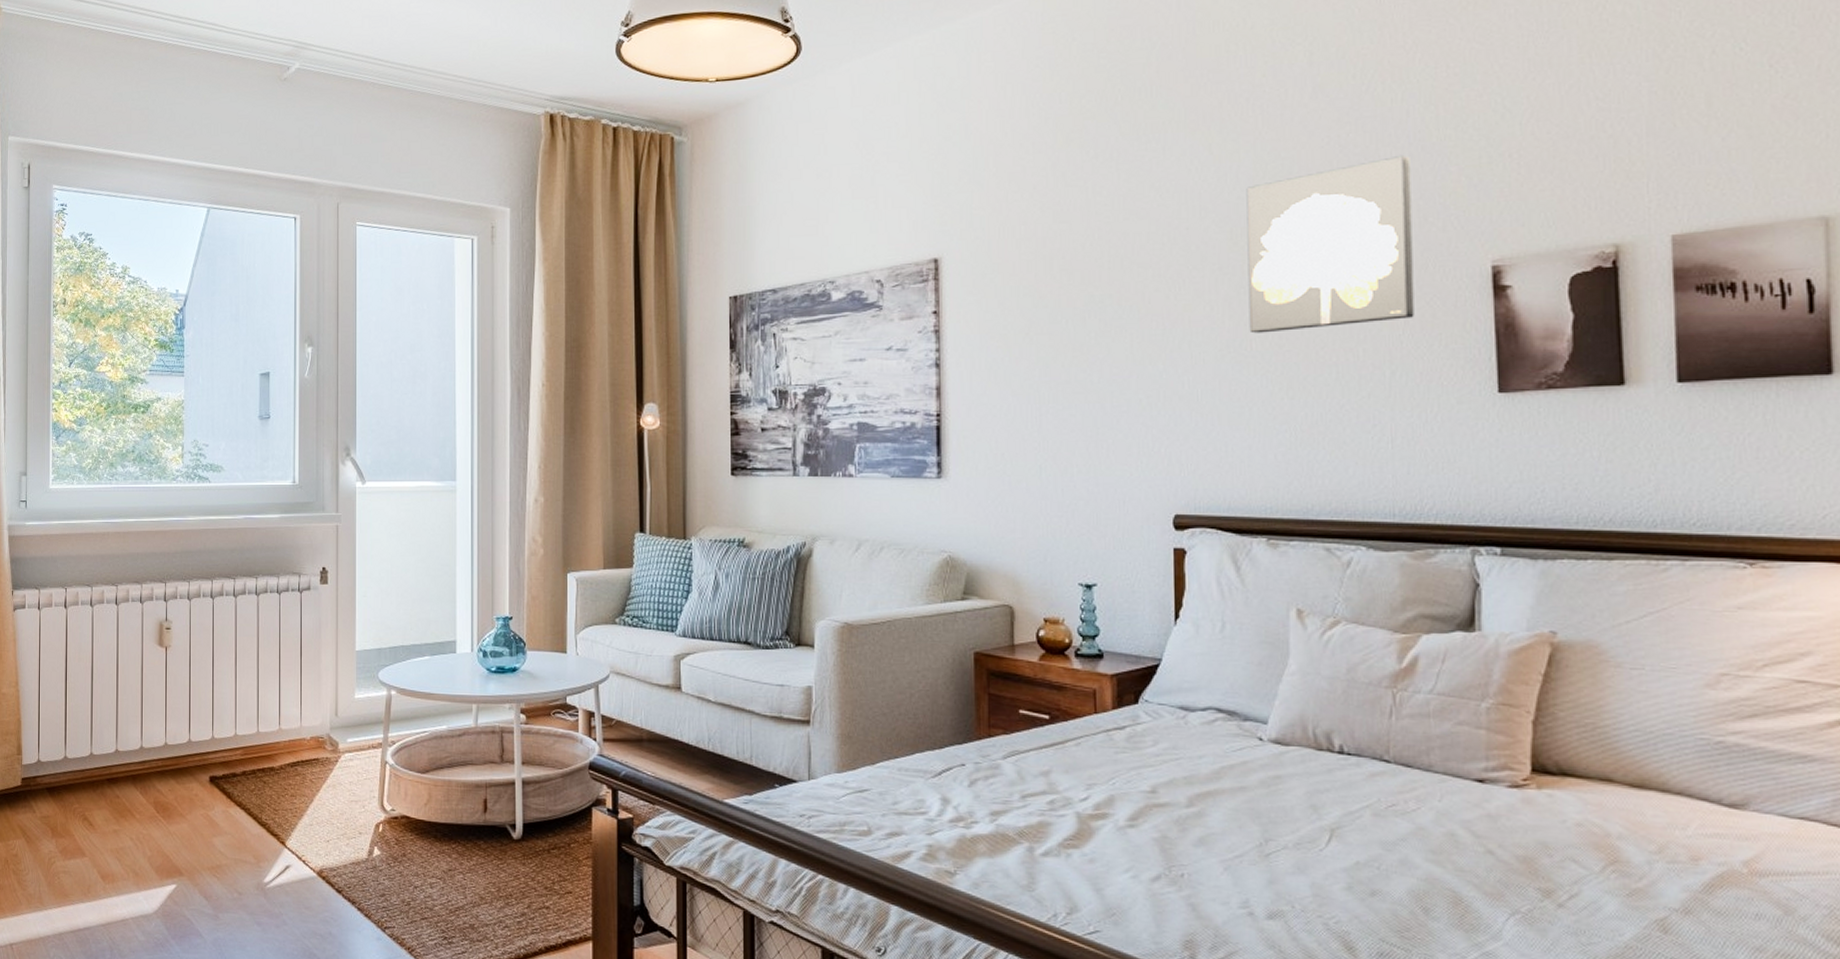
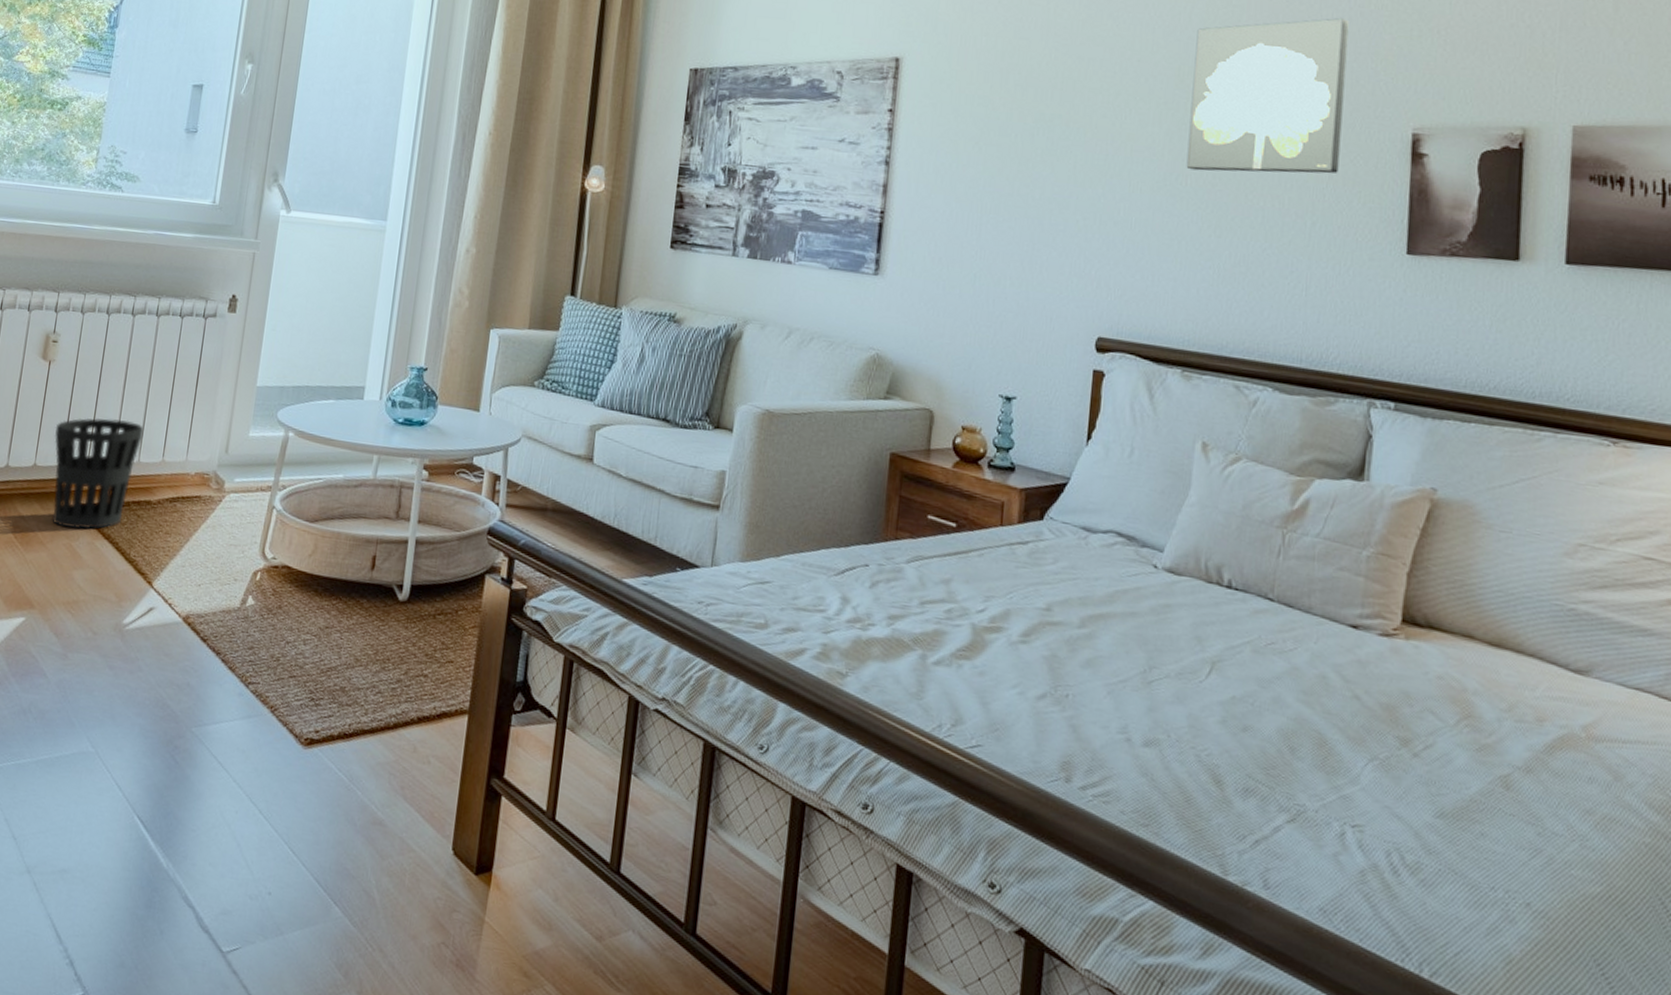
wastebasket: none [179,694,259,799] -> present [53,418,144,529]

